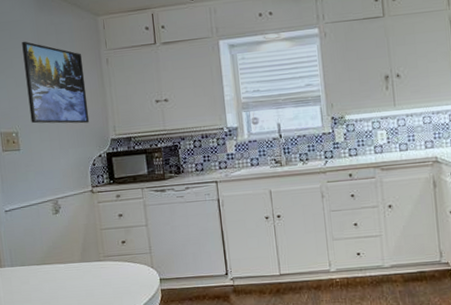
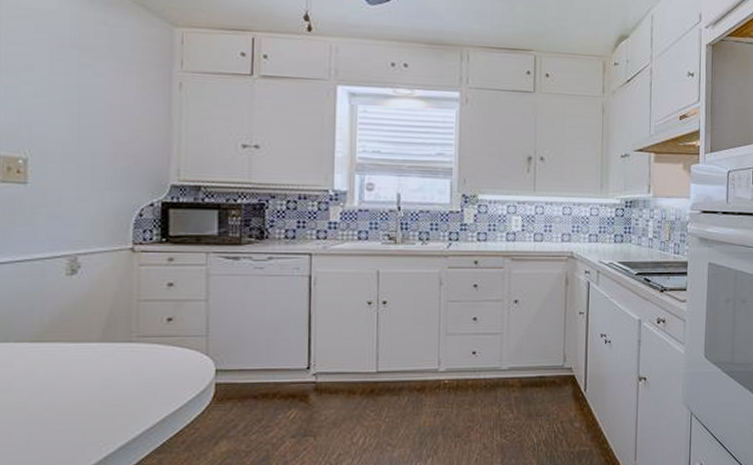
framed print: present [22,41,90,124] -> none [51,39,144,161]

